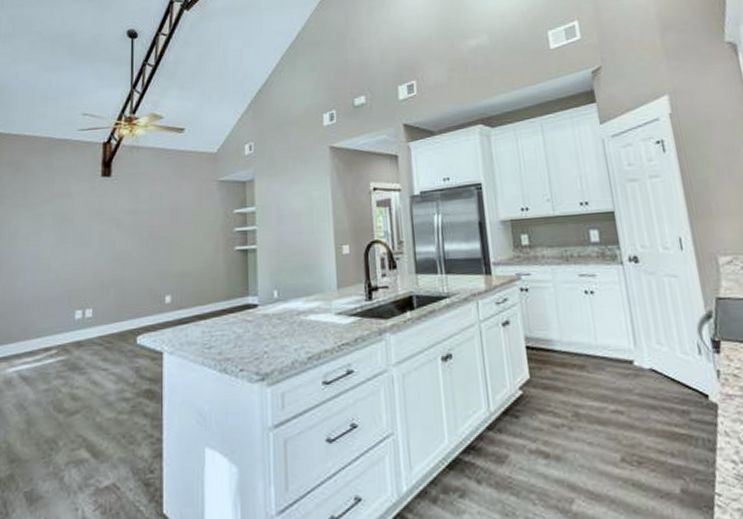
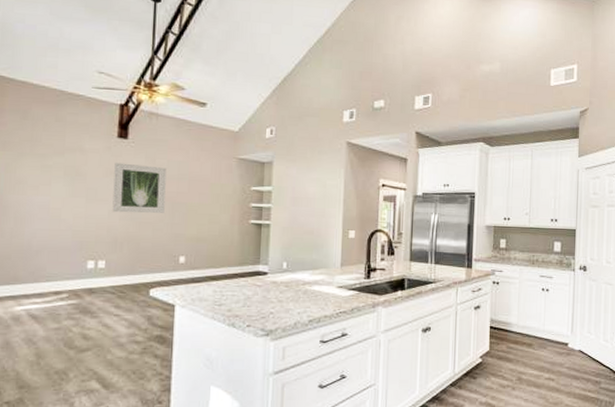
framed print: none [98,201,149,255] -> present [112,162,167,214]

